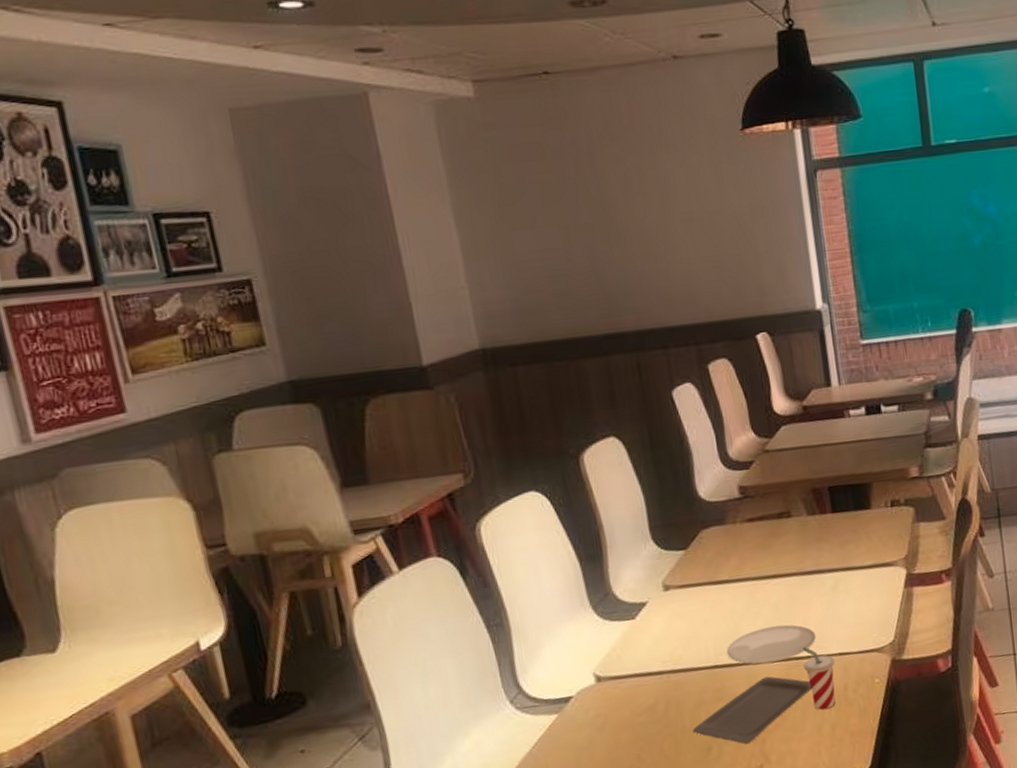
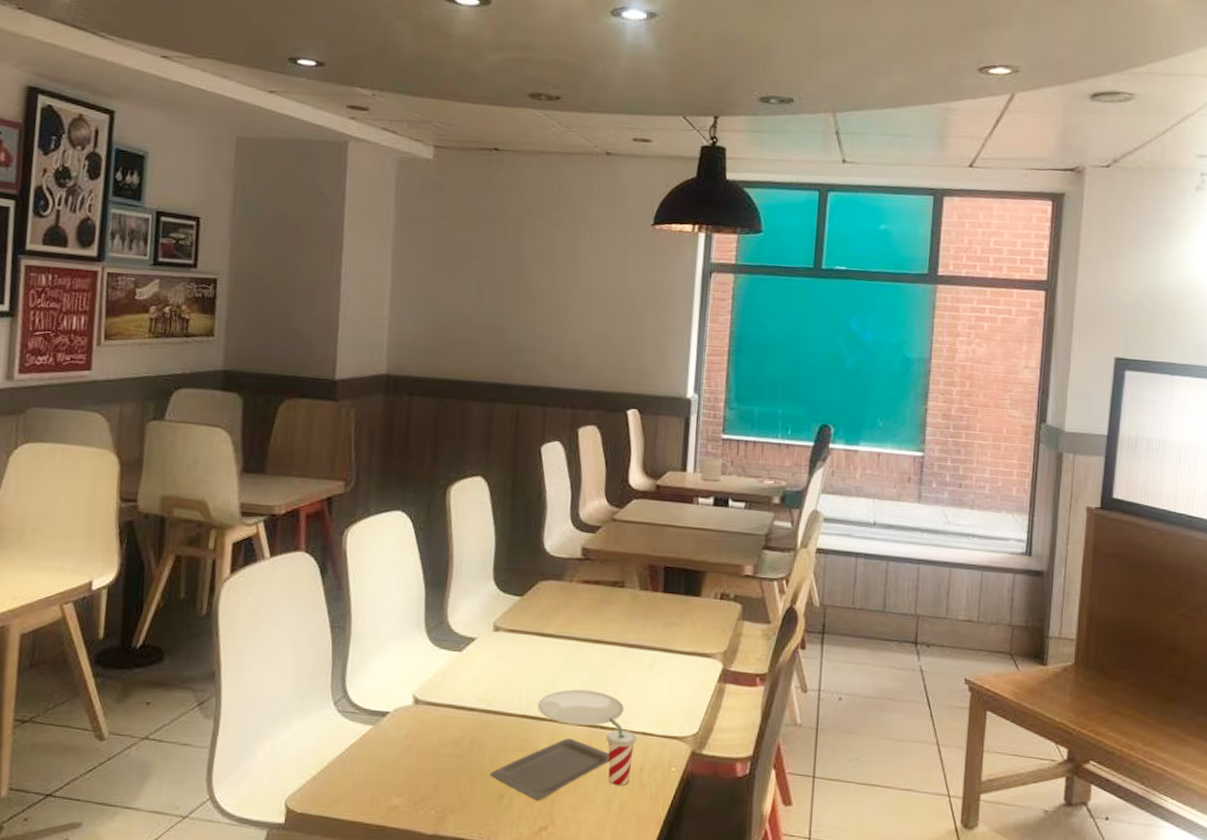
mug: none [844,364,876,392] -> present [700,456,730,481]

